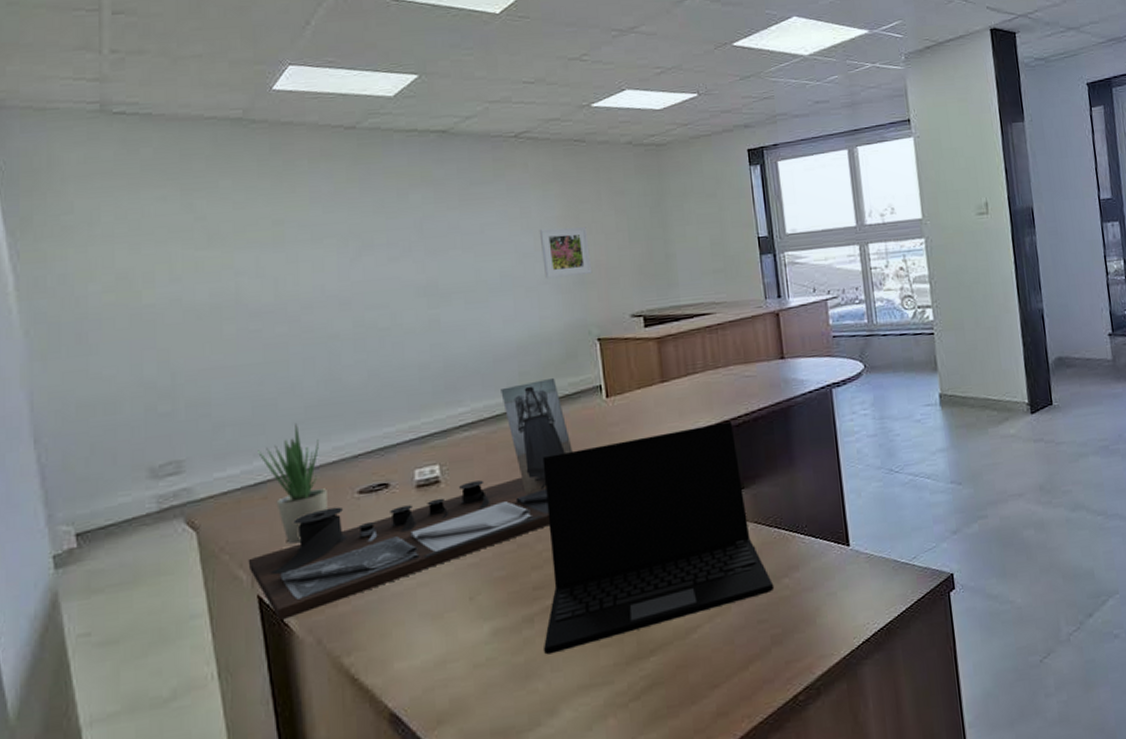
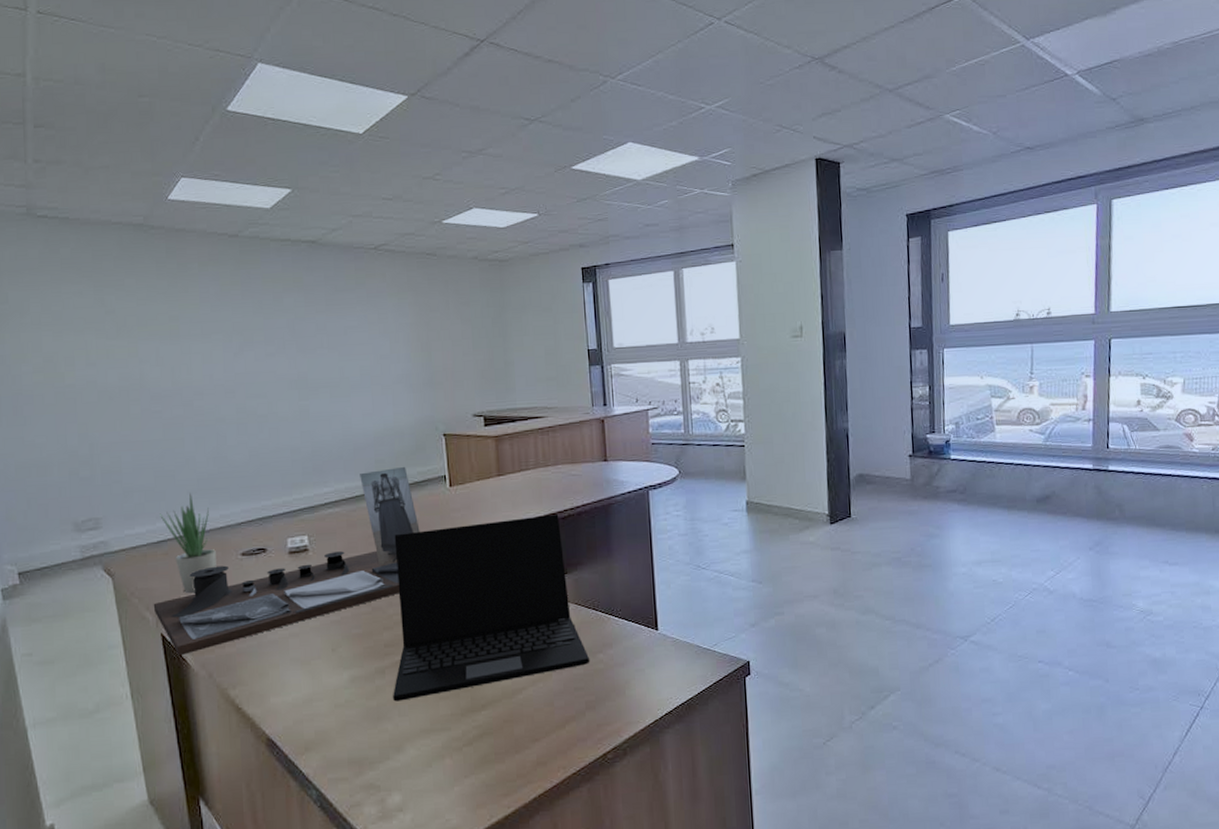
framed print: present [539,226,593,279] -> none [394,333,440,379]

